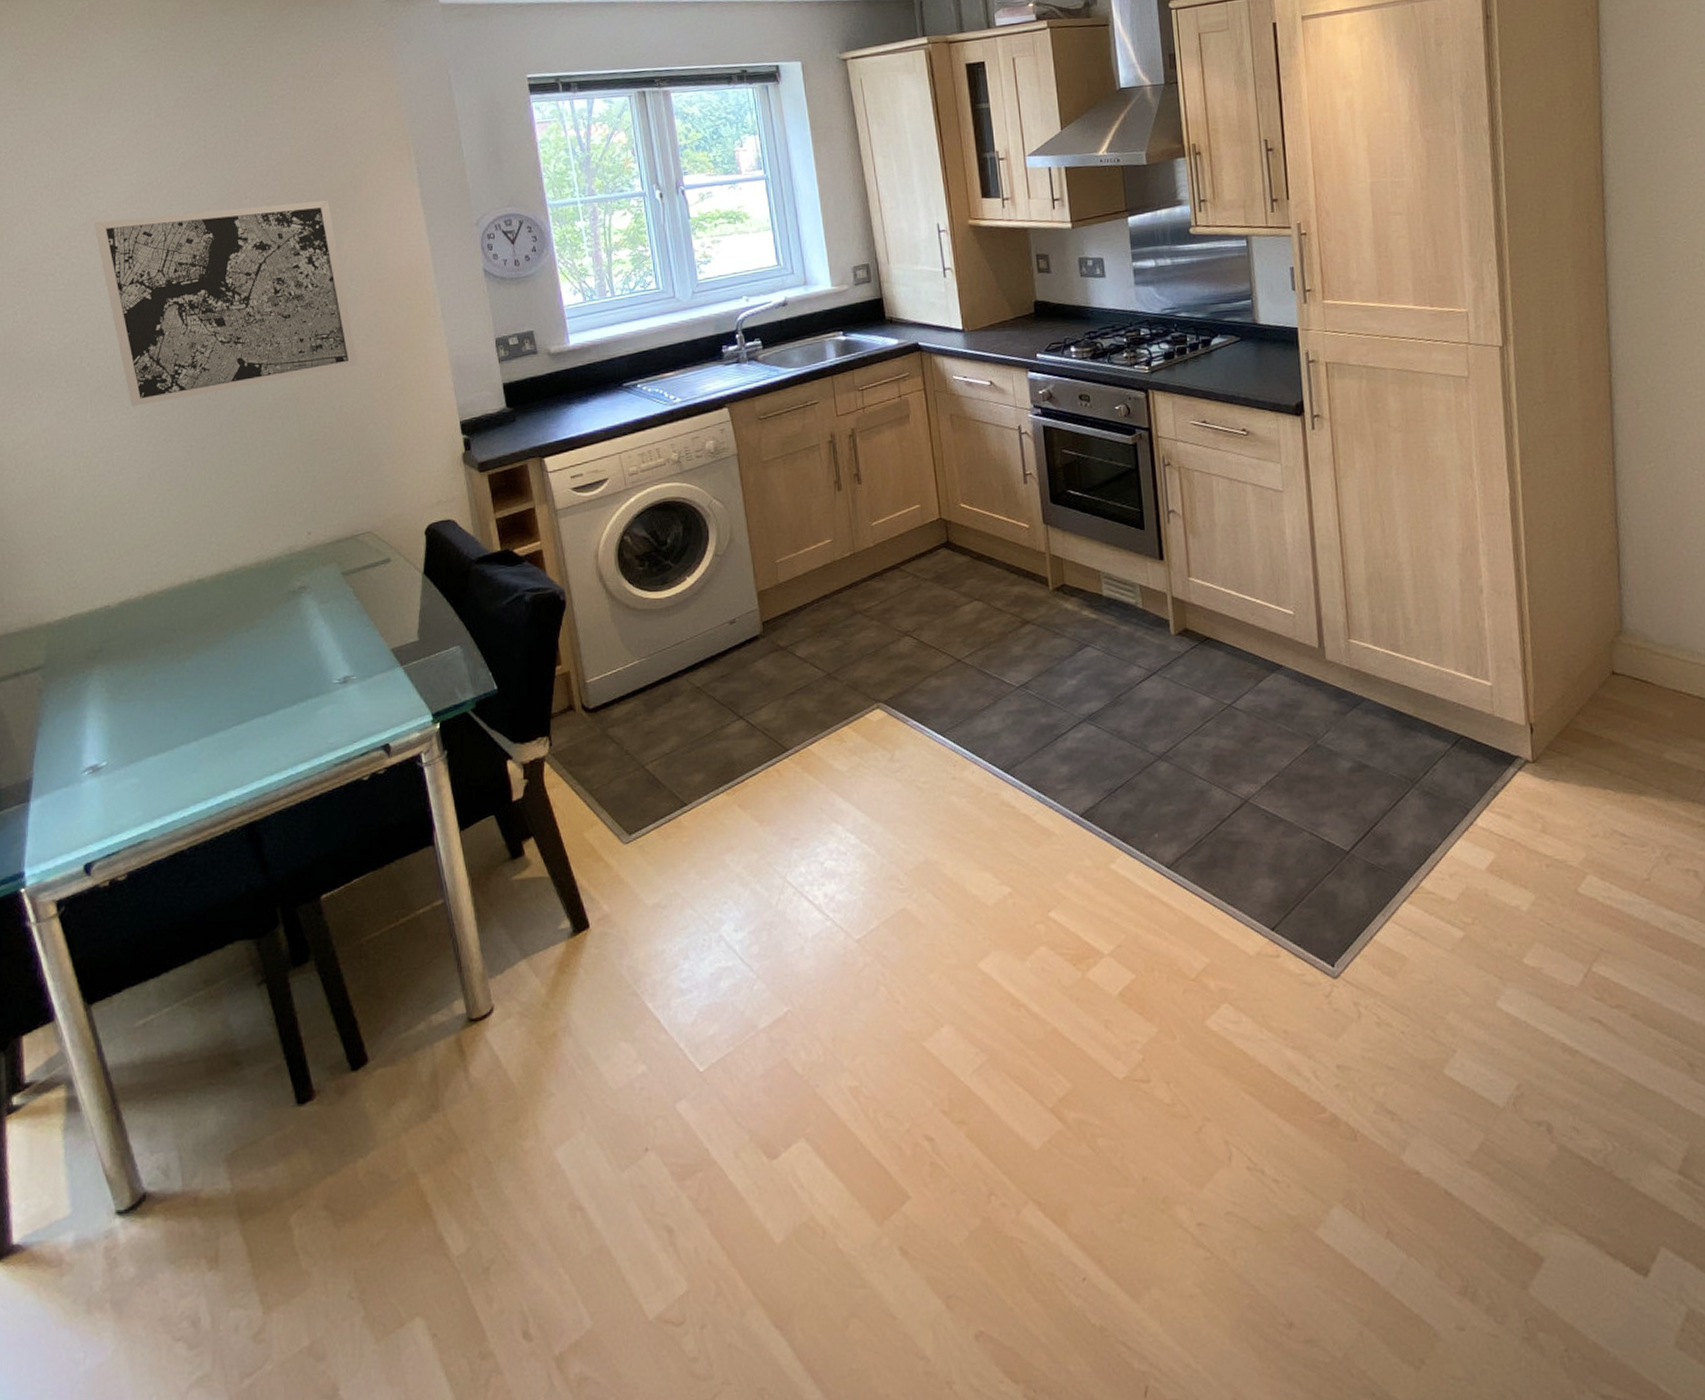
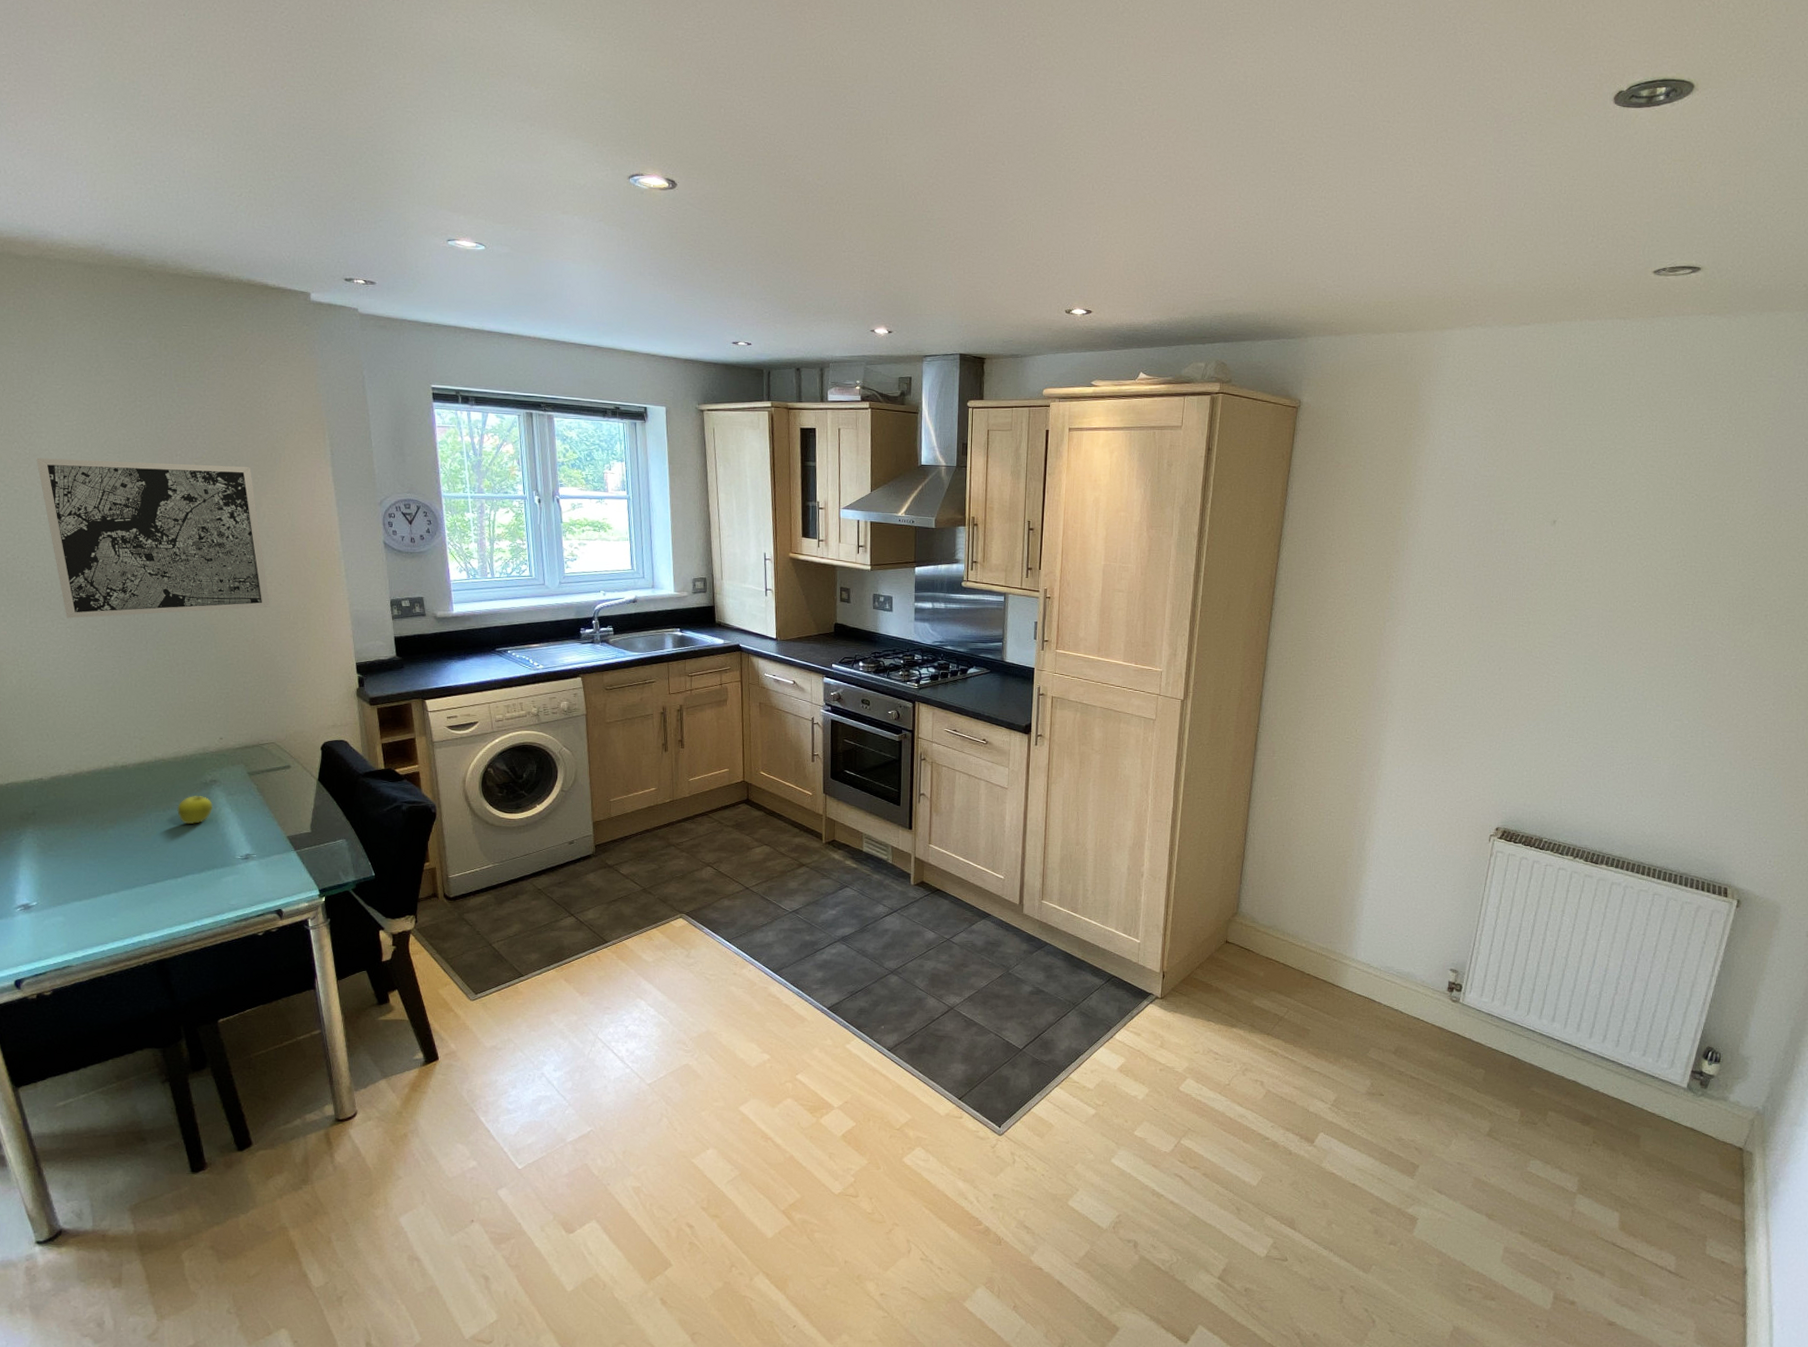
fruit: none [263,607,303,645] -> present [177,795,213,824]

